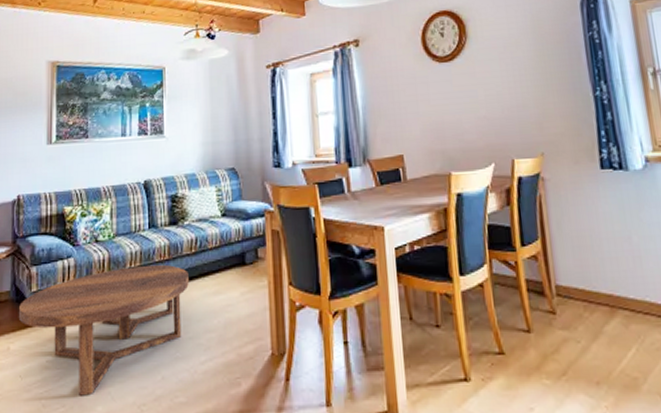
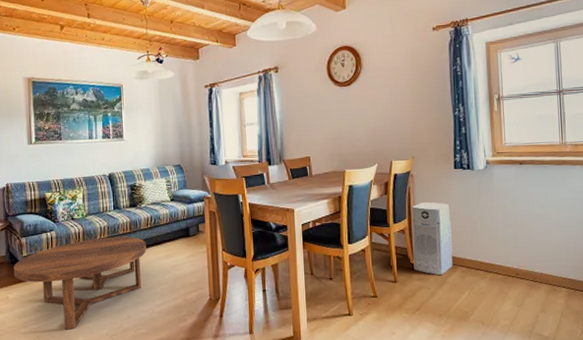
air purifier: none [545,215,610,323] -> present [412,201,453,276]

